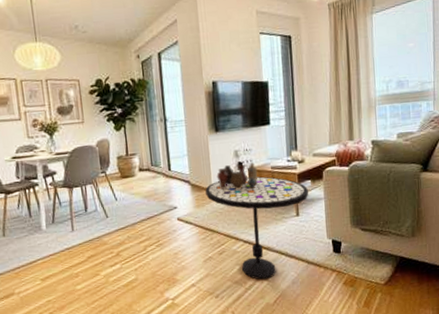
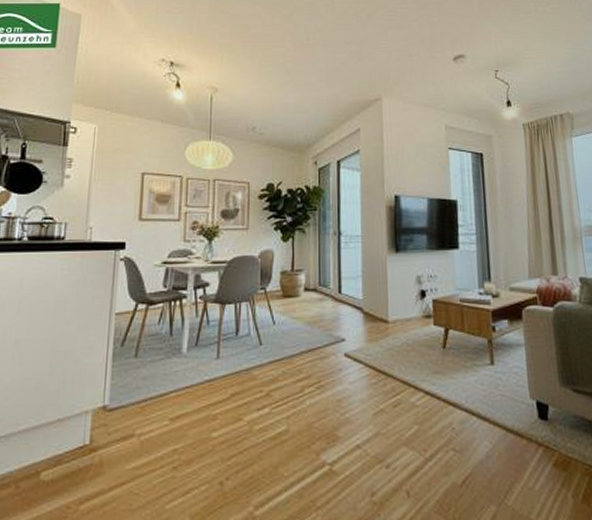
side table: present [205,176,309,280] -> none [380,309,506,448]
vase: present [216,162,258,190] -> none [394,292,444,326]

